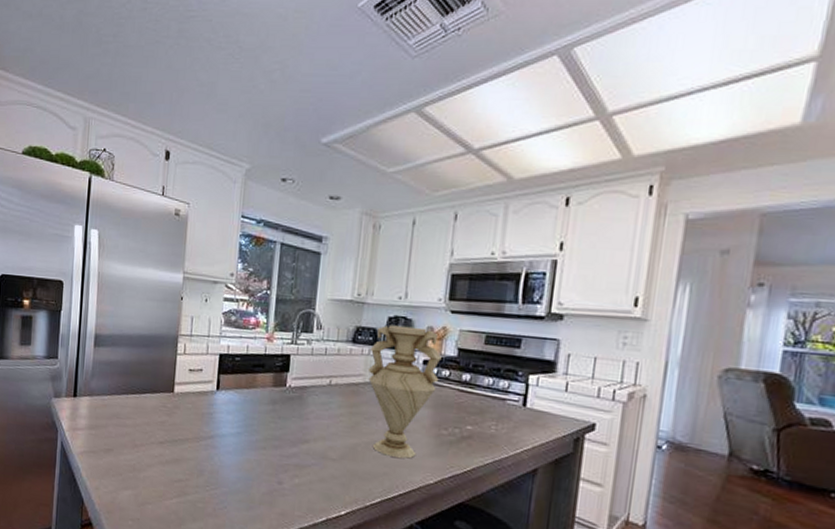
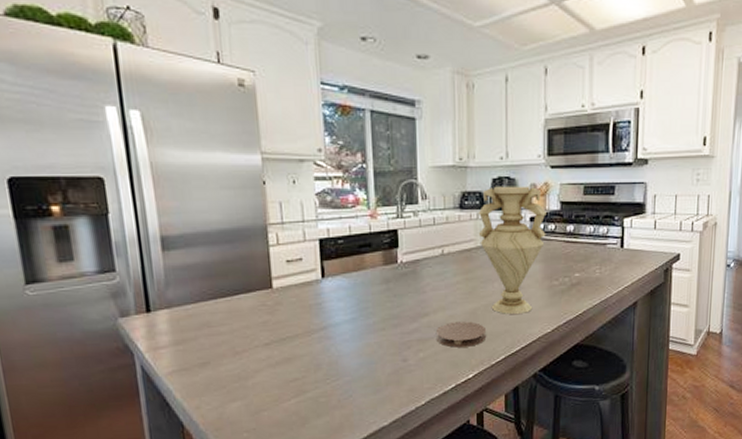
coaster: none [312,453,365,483] -> present [435,321,487,348]

